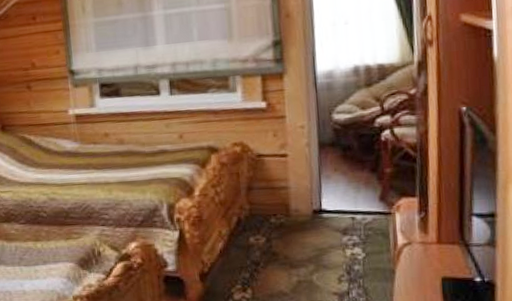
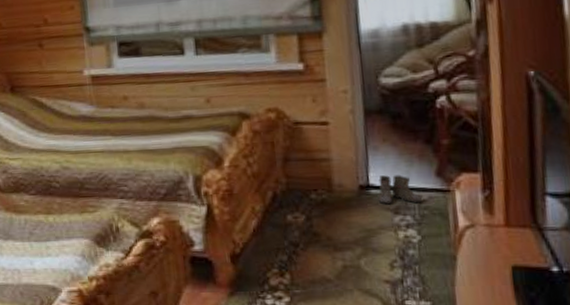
boots: none [329,200,367,227] -> present [378,175,422,205]

